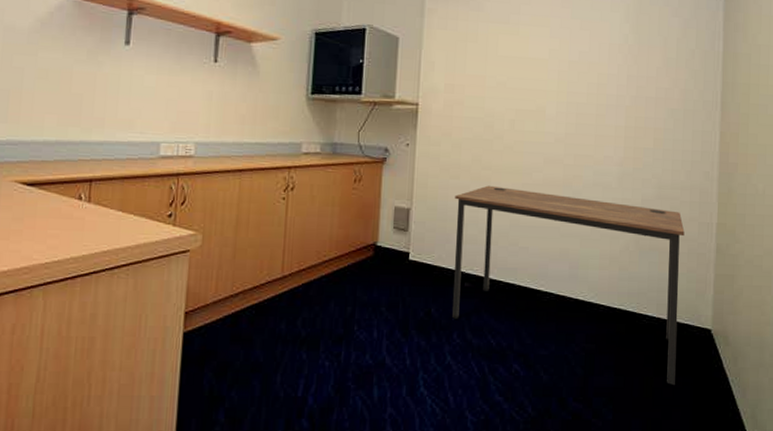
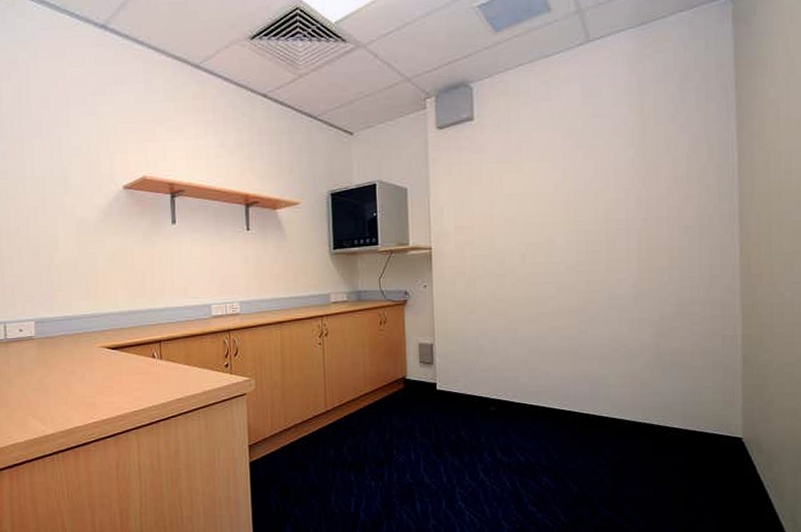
desk: present [452,185,685,386] -> none [474,317,708,493]

